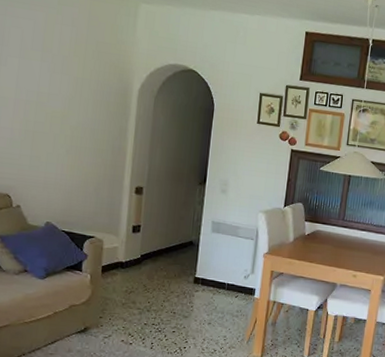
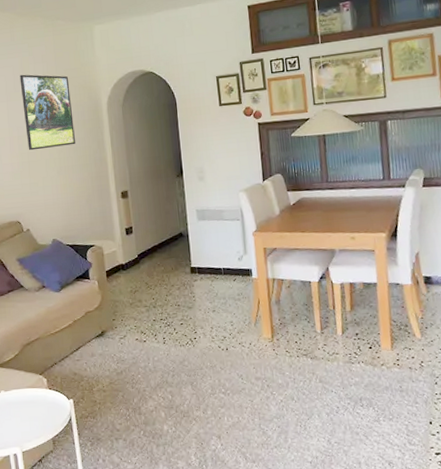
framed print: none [35,32,100,126] -> present [19,74,75,151]

